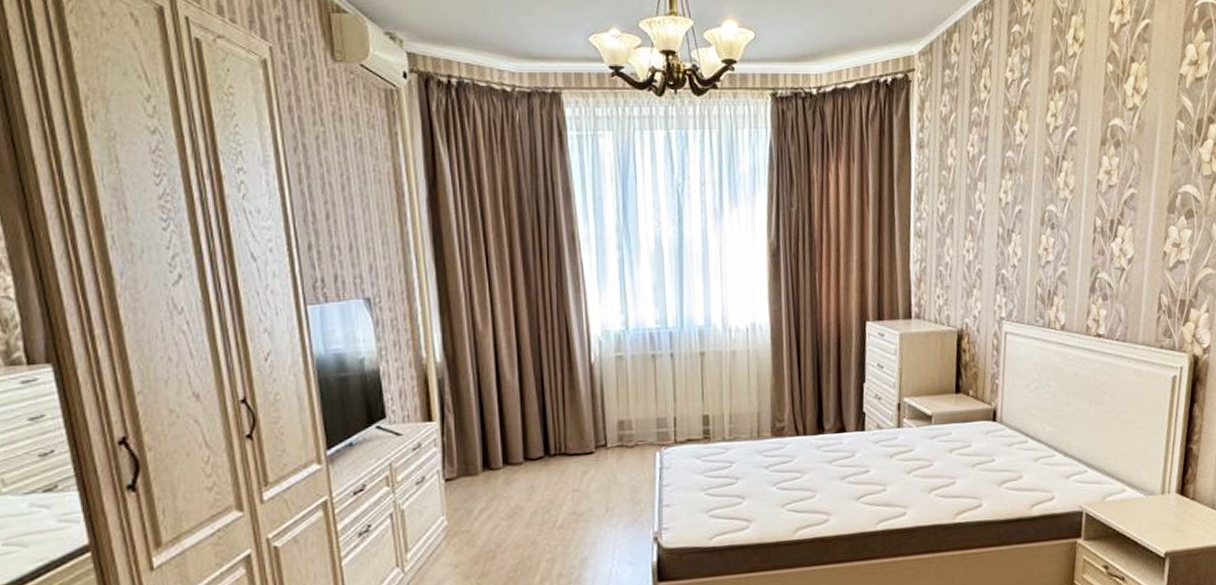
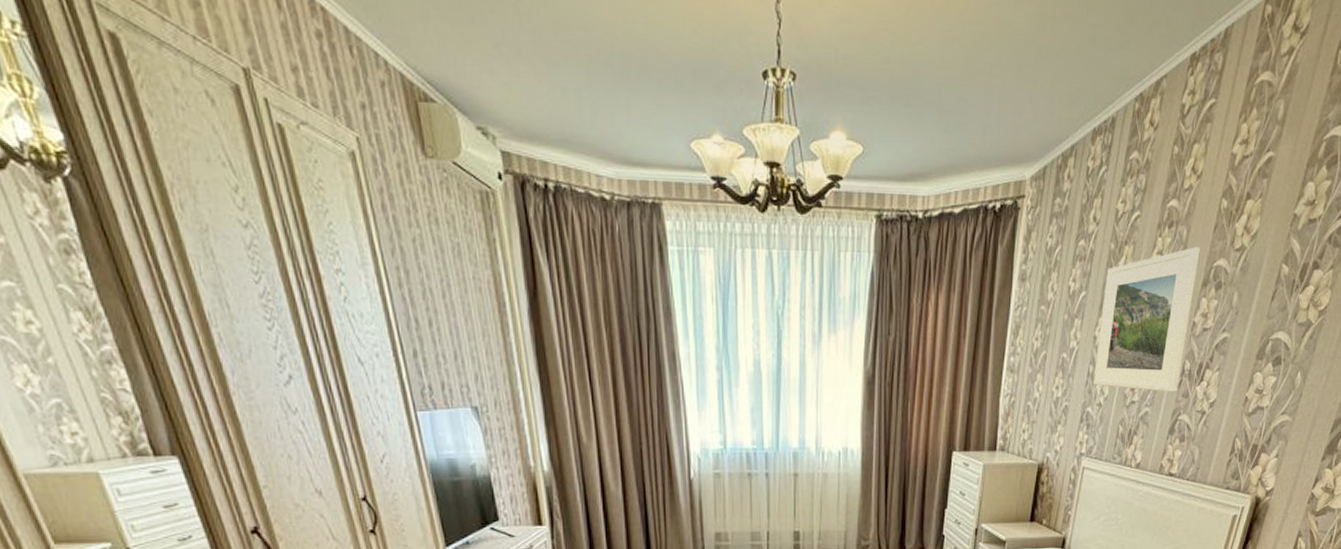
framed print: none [1003,108,1094,250] -> present [1093,247,1200,392]

